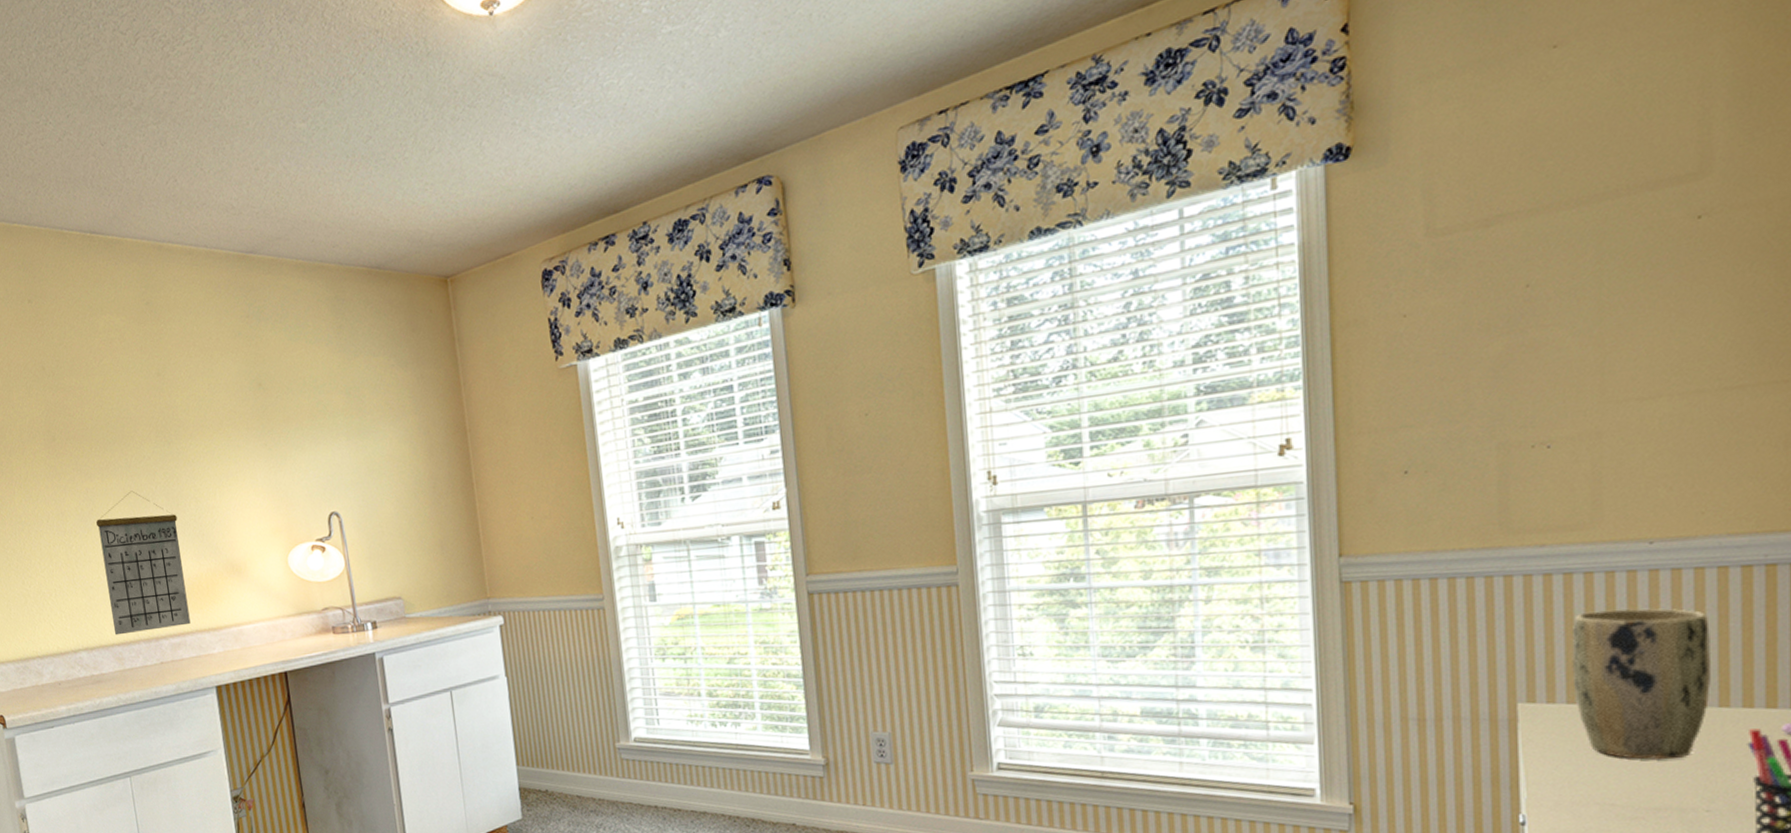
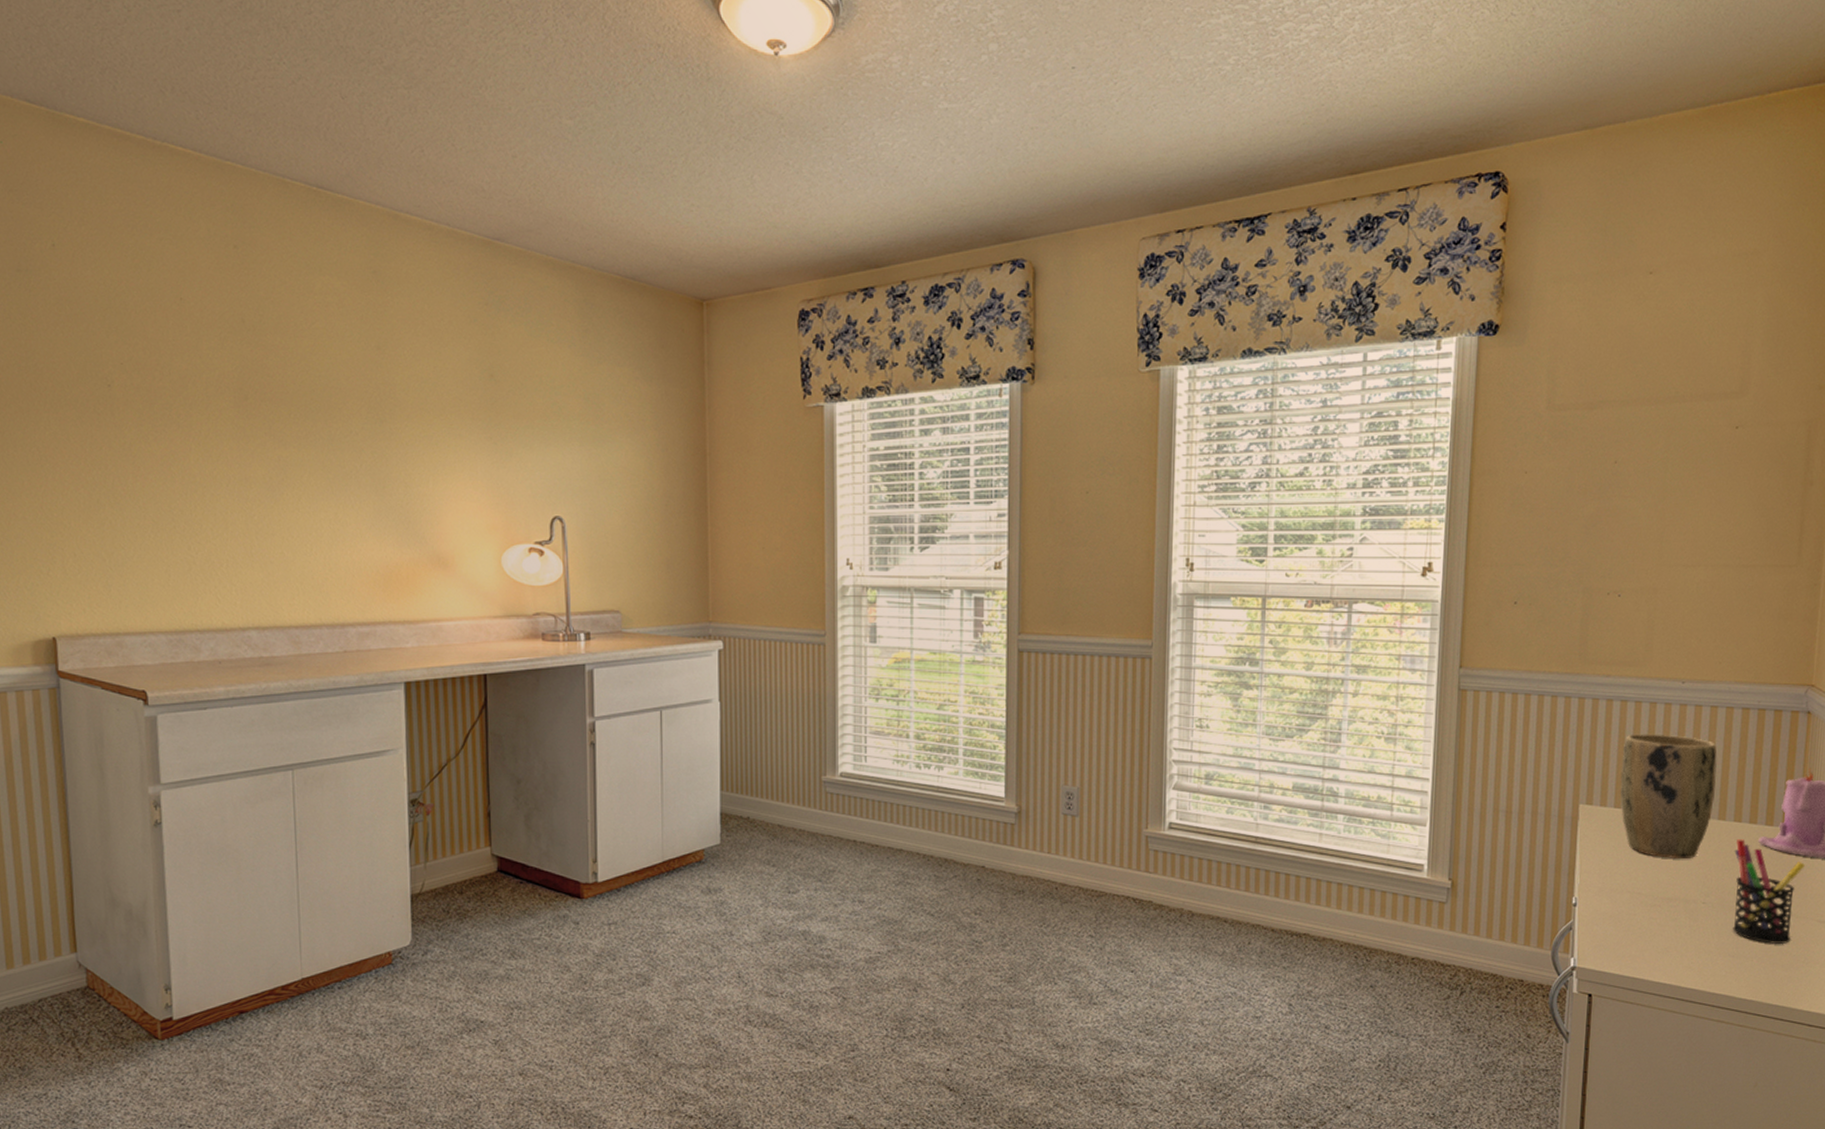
calendar: present [96,490,191,636] -> none [286,465,384,617]

